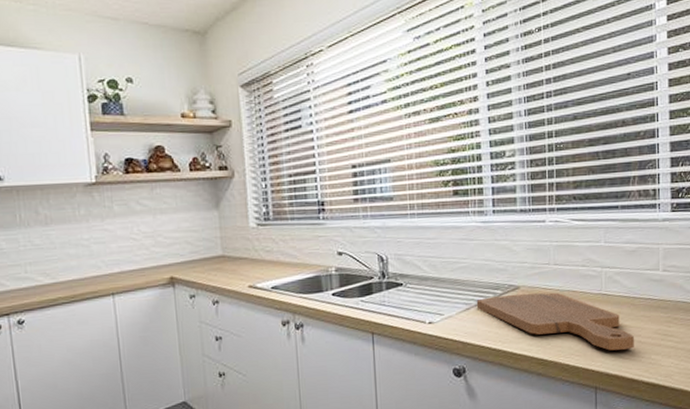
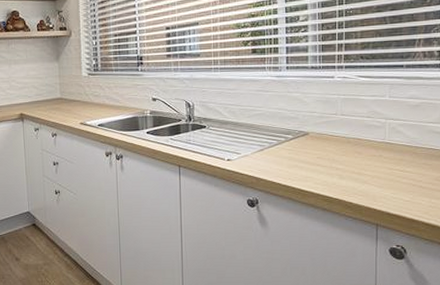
cutting board: present [476,292,634,351] -> none [269,139,415,193]

